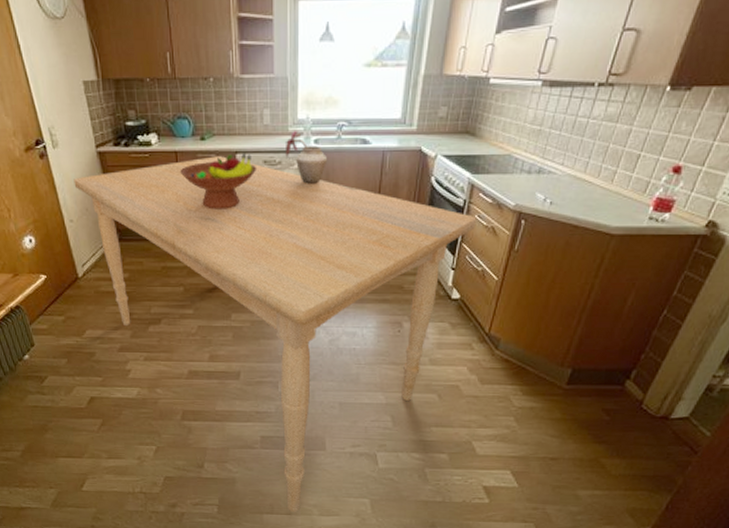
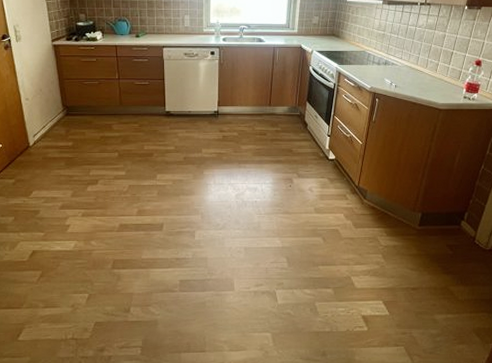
dining table: present [74,156,477,513] -> none [32,49,344,350]
fruit bowl: present [180,153,257,210] -> none [118,47,180,90]
vase: present [284,131,327,184] -> none [200,32,232,71]

